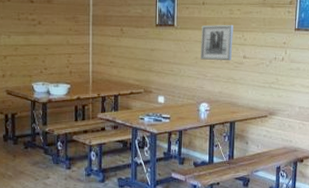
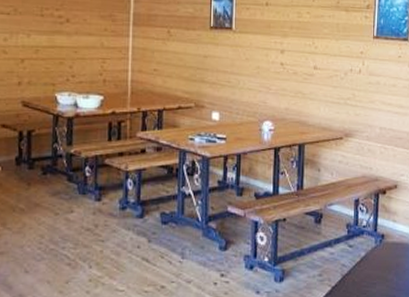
wall art: present [201,25,233,60] -> none [263,29,302,71]

